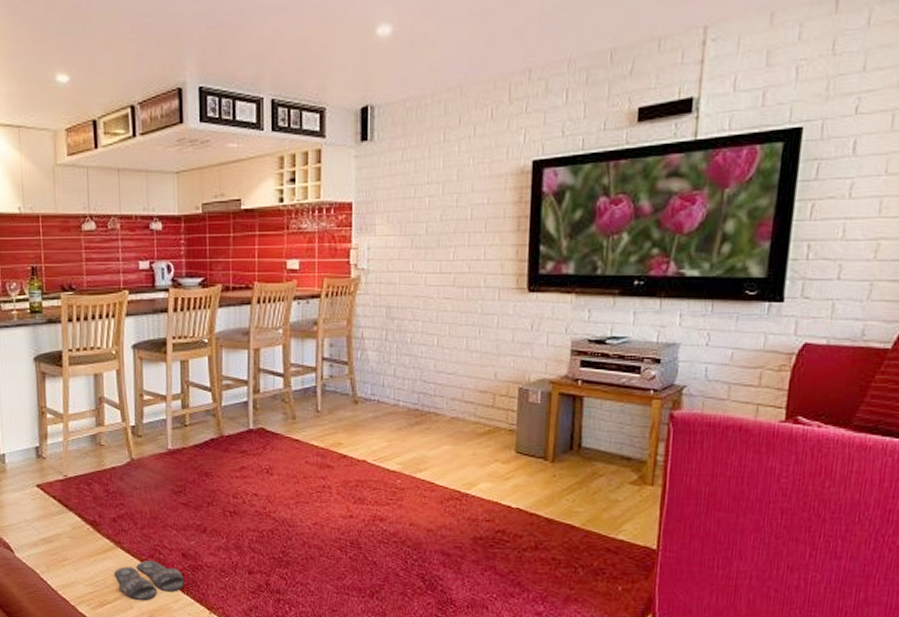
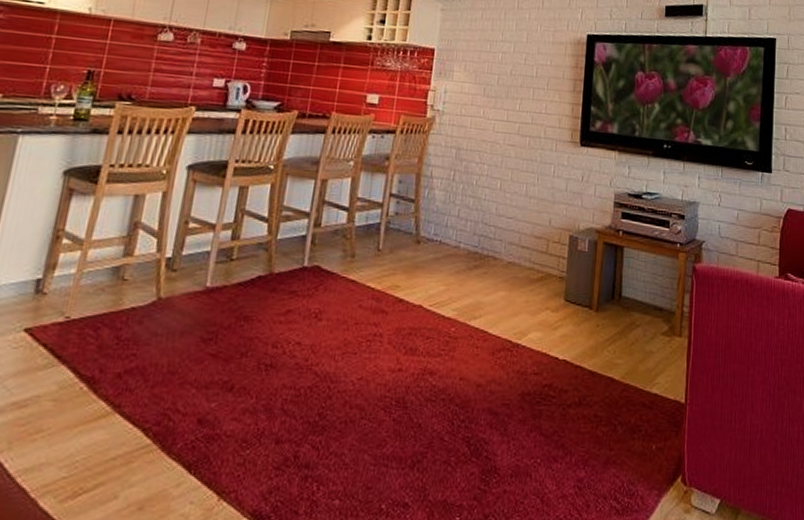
slippers: present [115,561,184,600] -> none [103,430,194,485]

